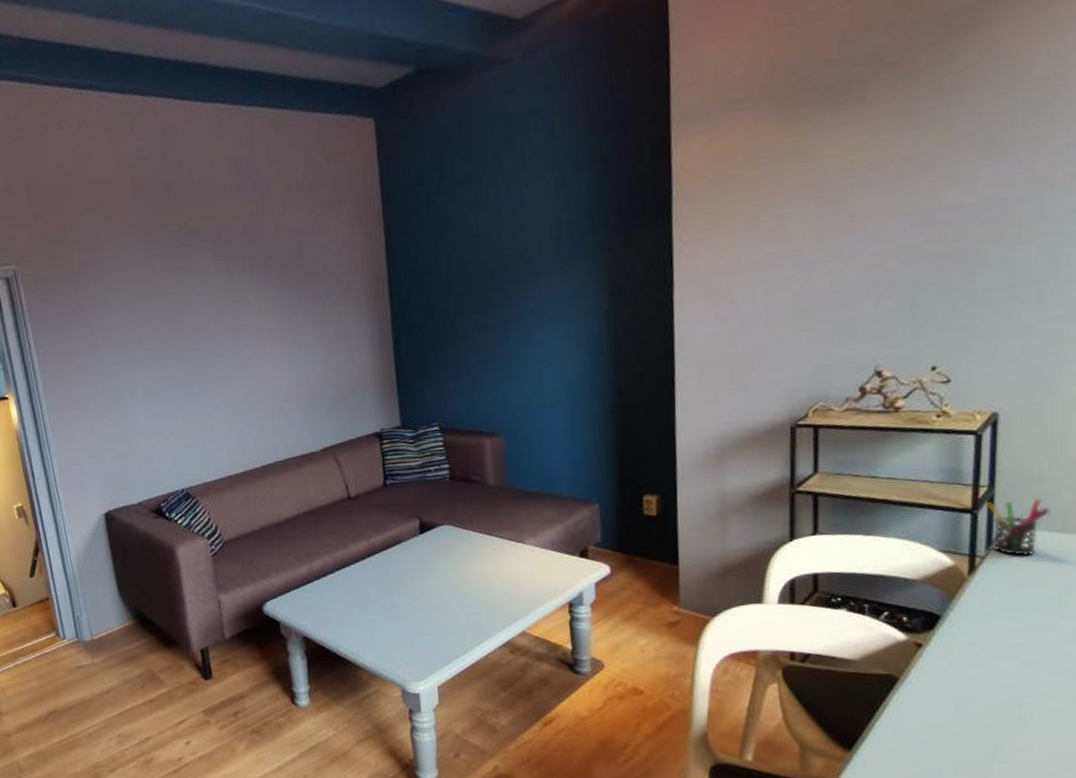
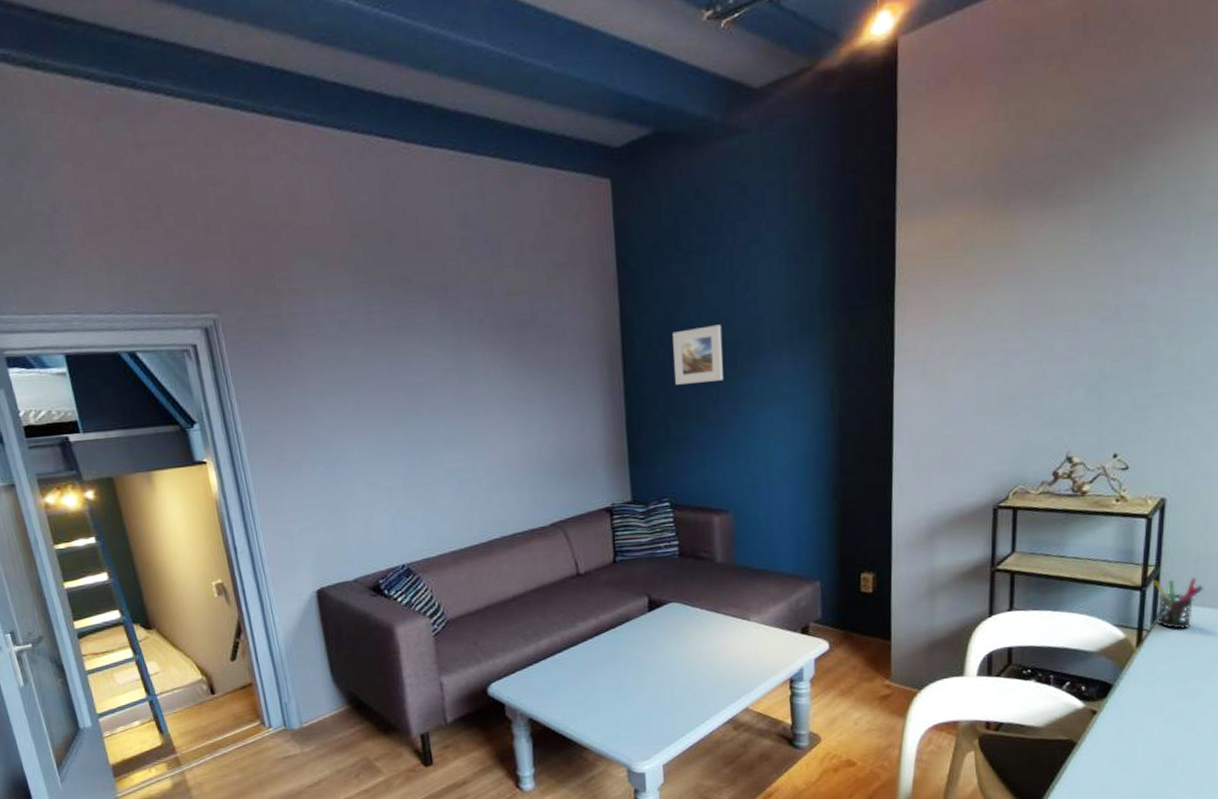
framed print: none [438,251,491,312] -> present [672,324,723,385]

